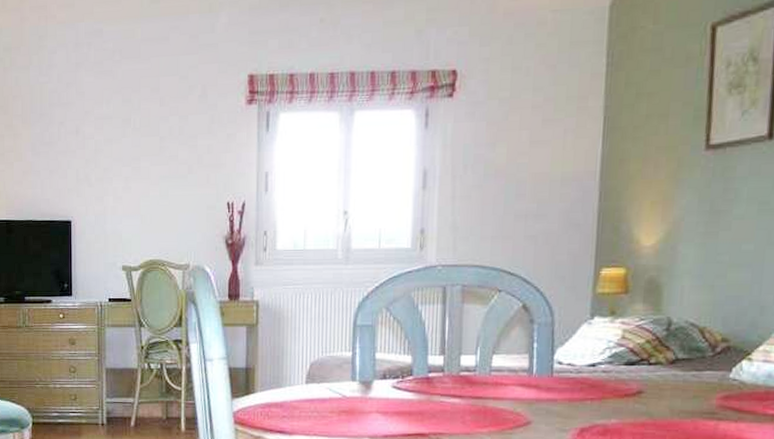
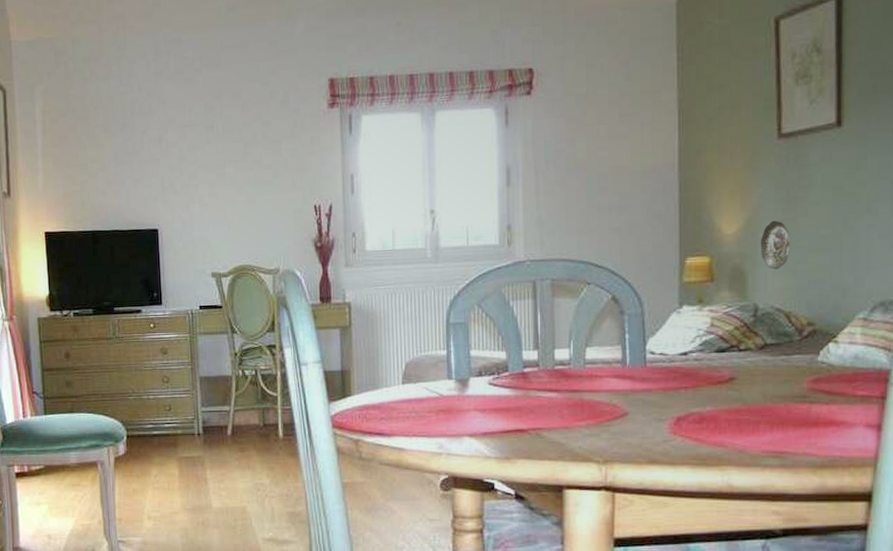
decorative plate: none [678,233,711,284] -> present [760,220,791,270]

